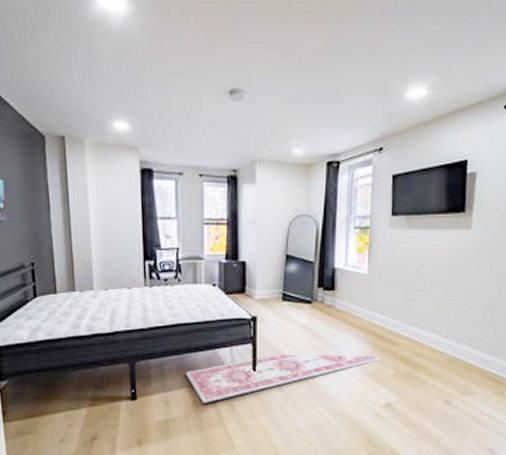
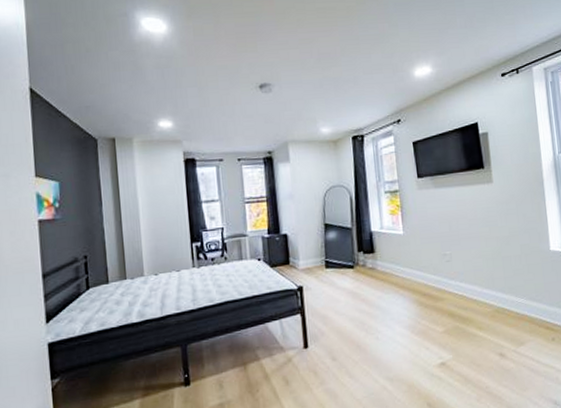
rug: present [185,353,381,403] -> none [237,313,429,382]

